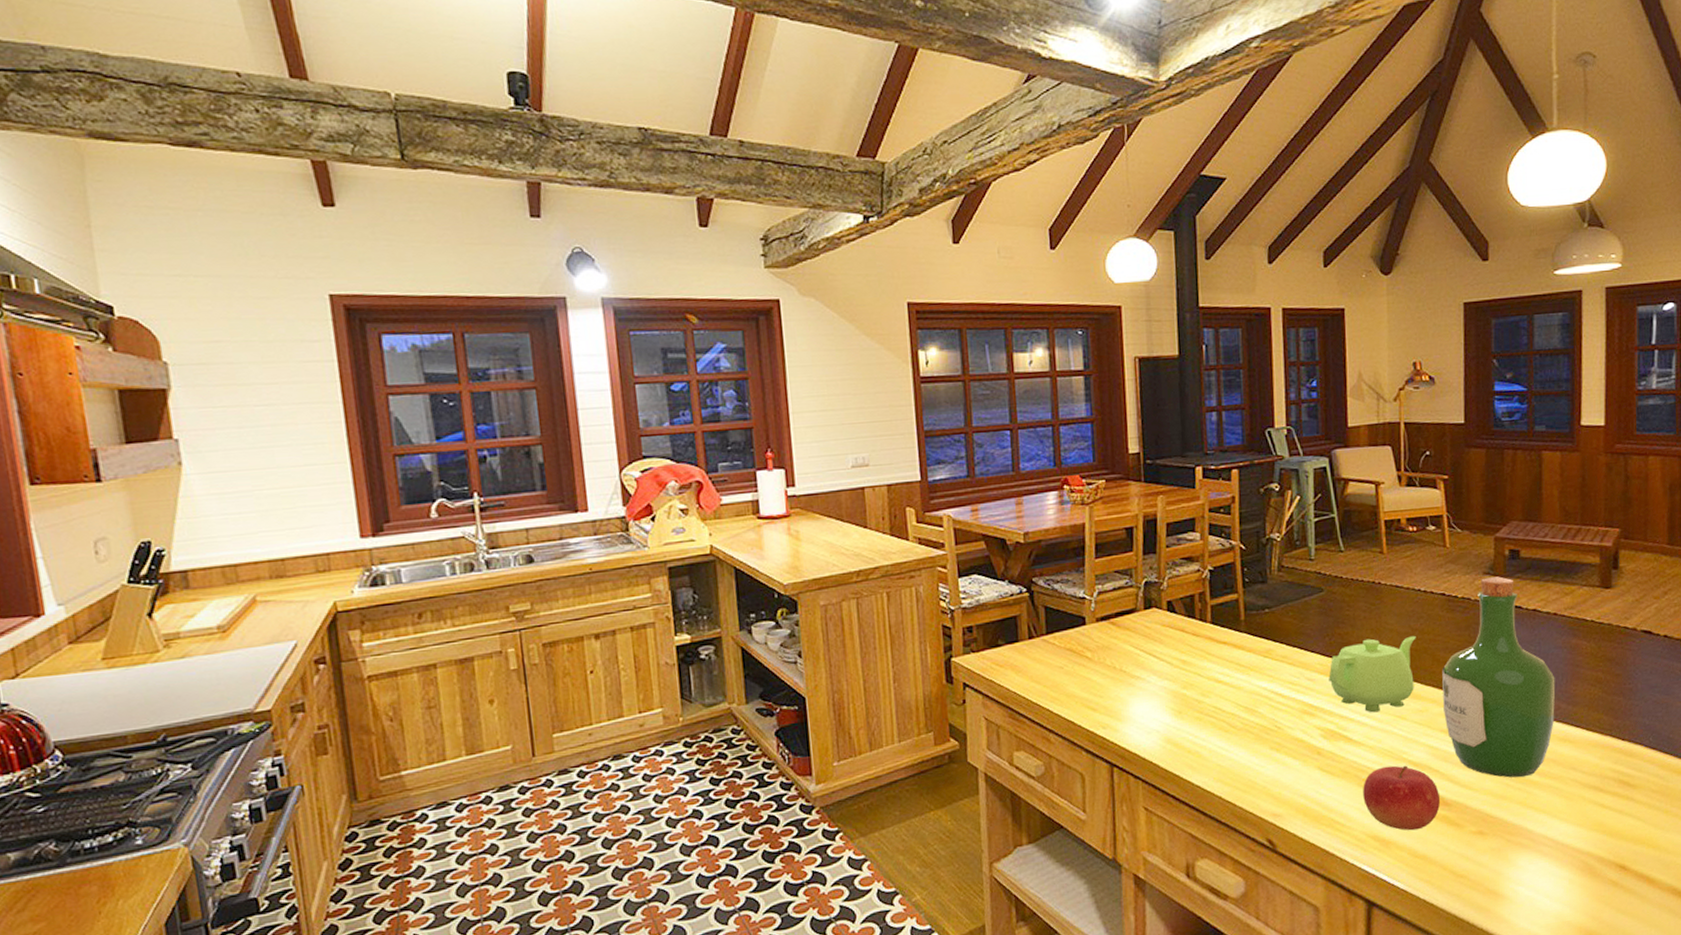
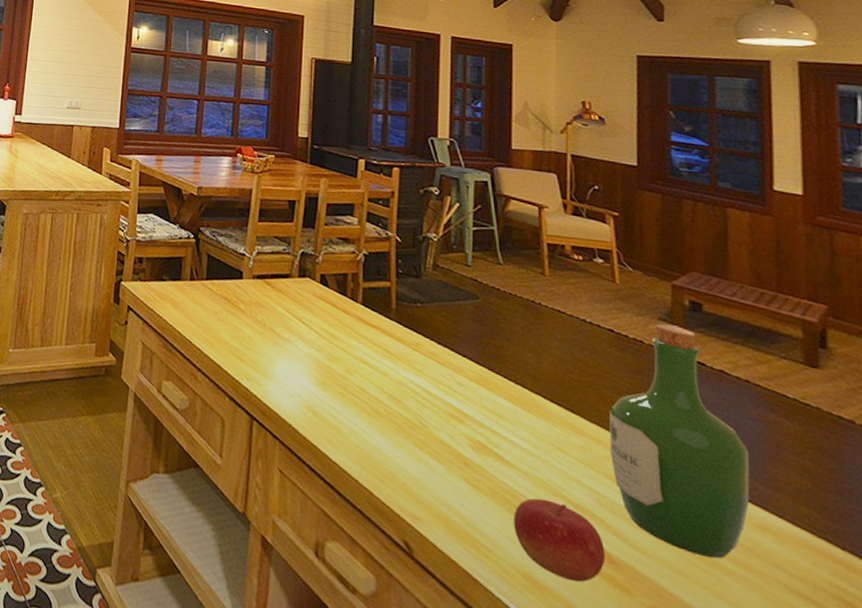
teapot: present [1328,635,1416,713] -> none [480,357,580,439]

